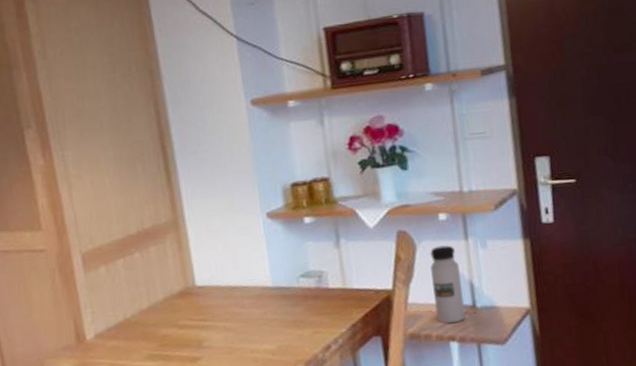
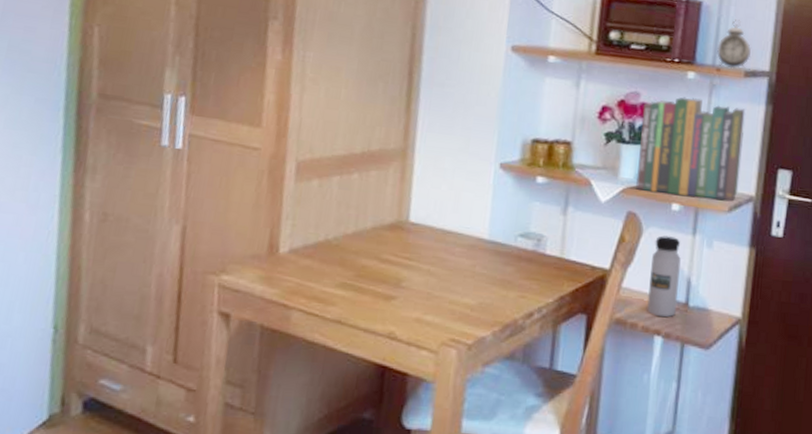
books: none [389,107,500,209] -> present [636,97,746,202]
alarm clock: none [448,21,483,71] -> present [717,19,751,69]

